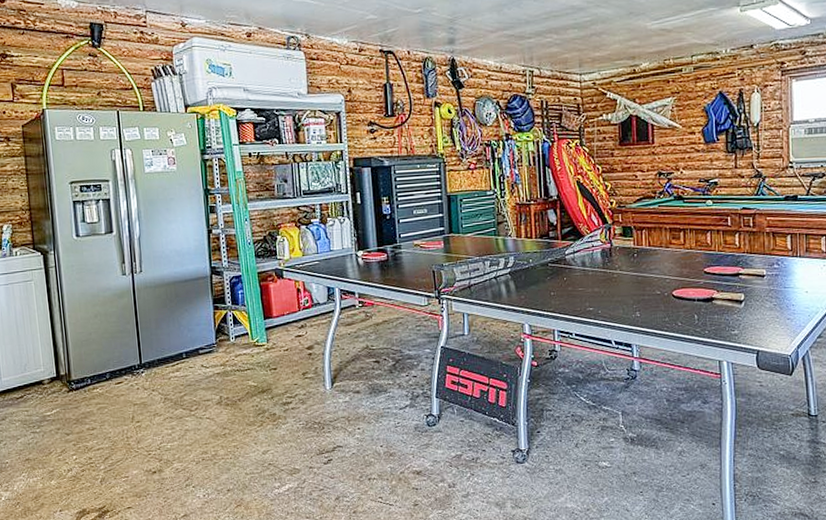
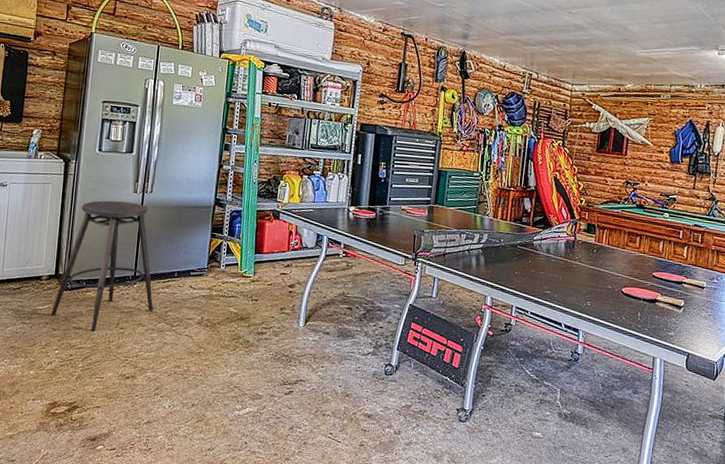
stool: none [60,286,167,430] -> present [51,200,154,332]

